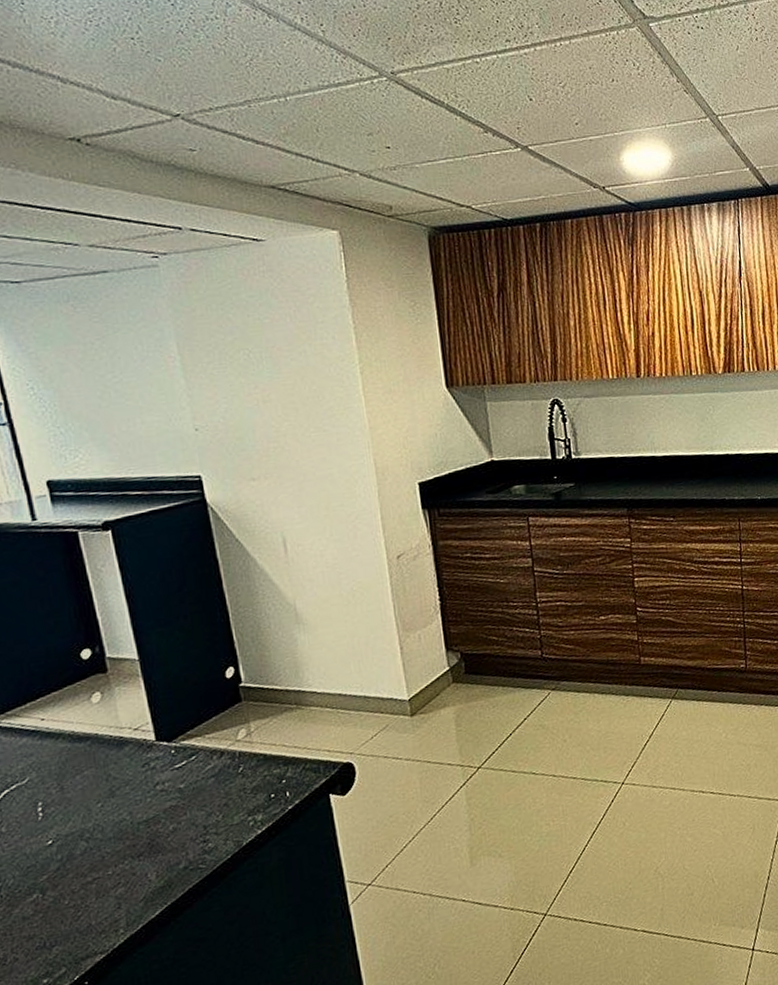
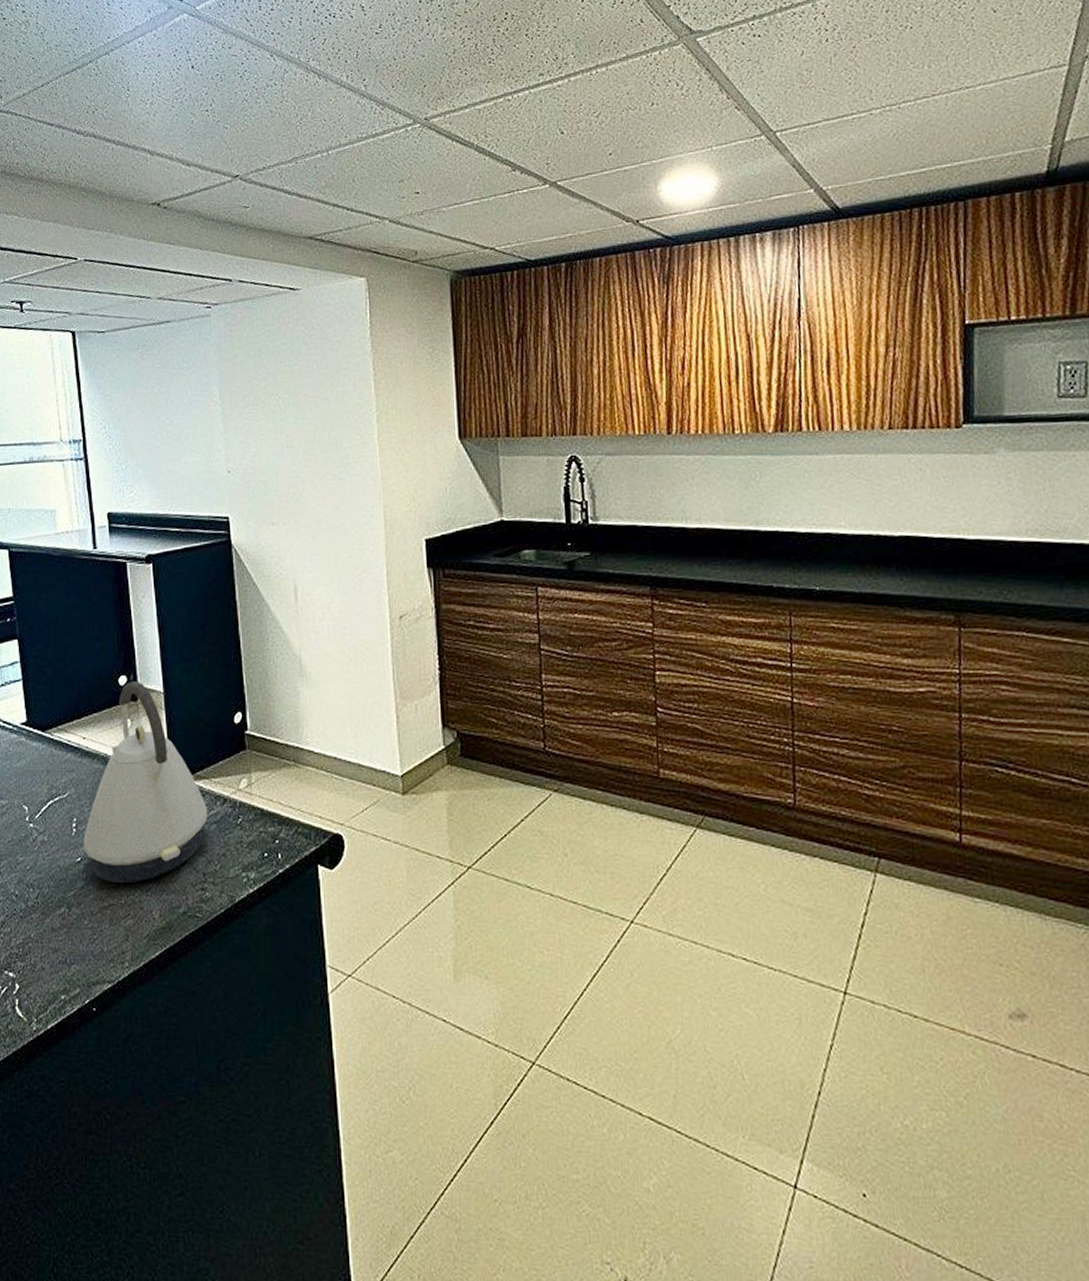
kettle: none [53,652,204,858] -> present [83,681,208,884]

